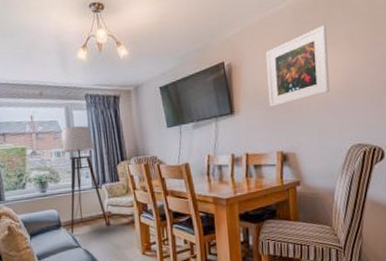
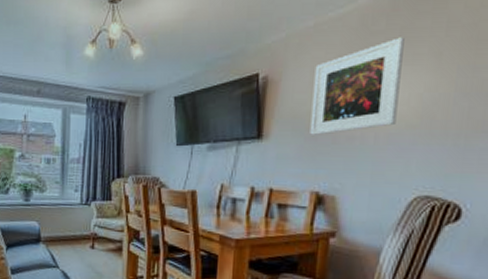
floor lamp: present [62,125,110,234] -> none [45,131,93,252]

